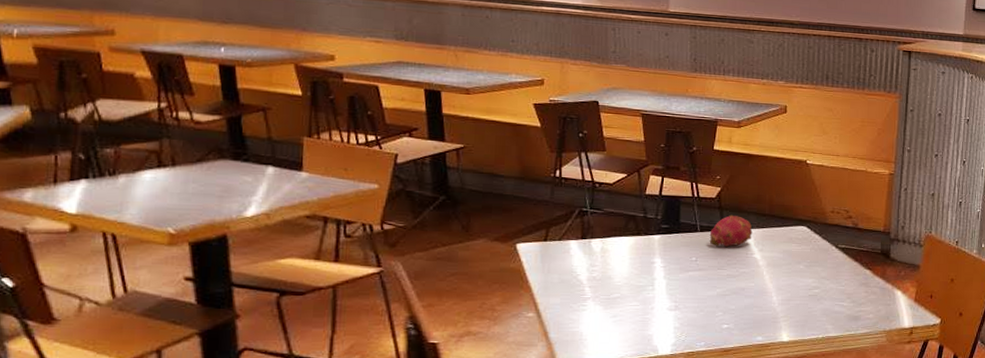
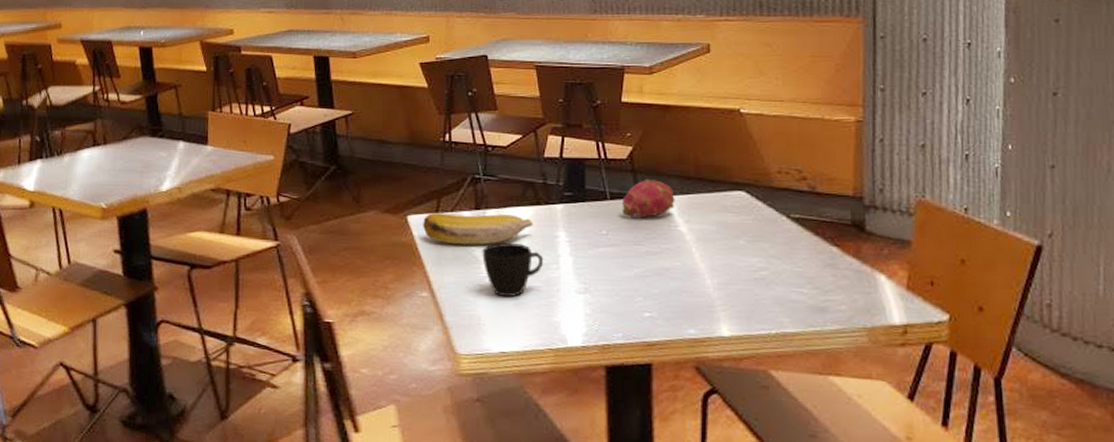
banana: none [531,242,634,271] -> present [423,213,534,245]
cup: none [586,268,640,315] -> present [482,242,543,297]

